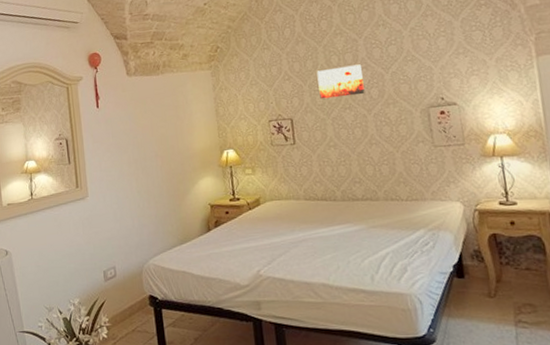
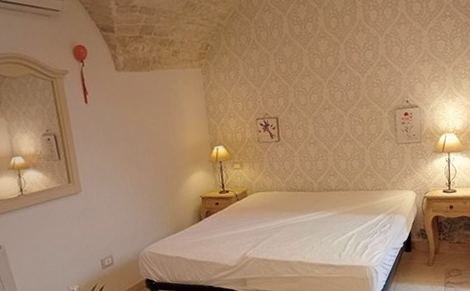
wall art: present [316,64,365,100] -> none [301,67,343,100]

